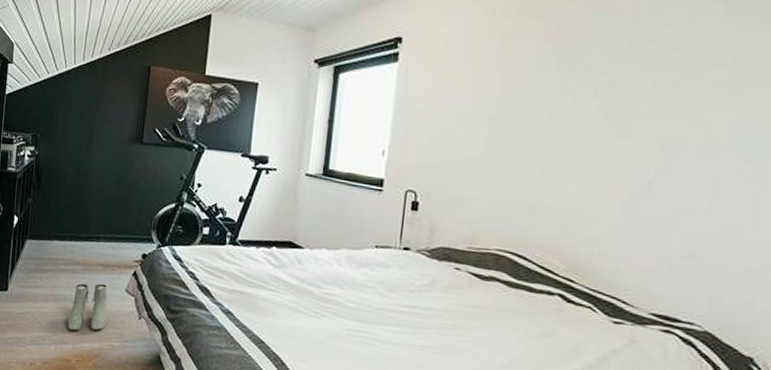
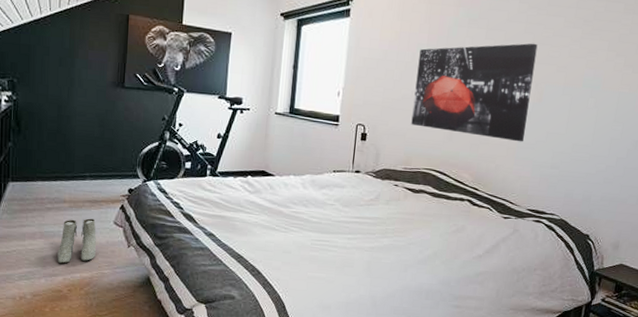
wall art: none [477,89,661,221] -> present [411,43,538,142]

